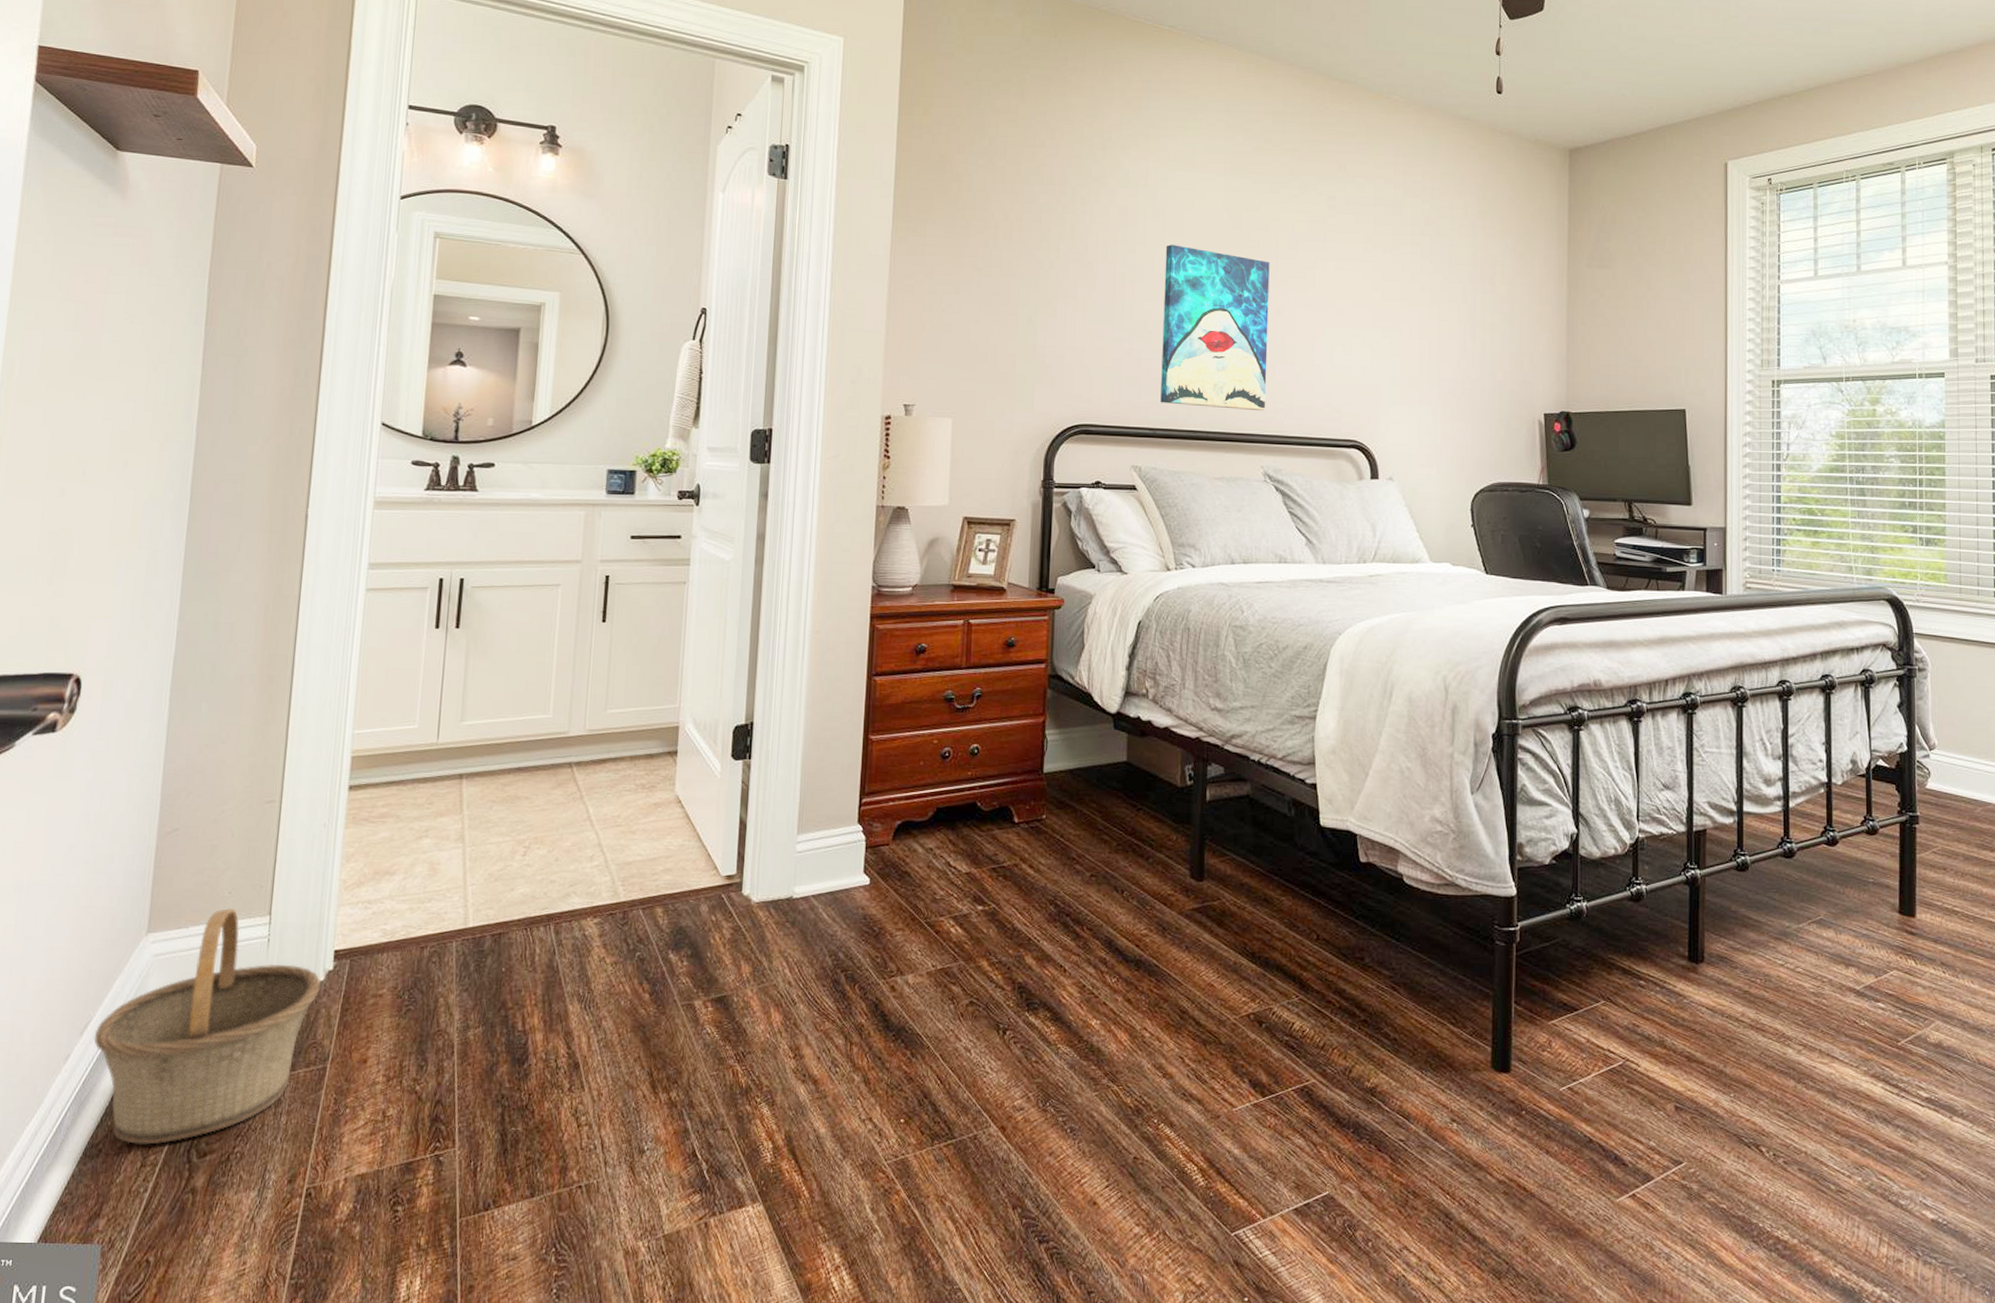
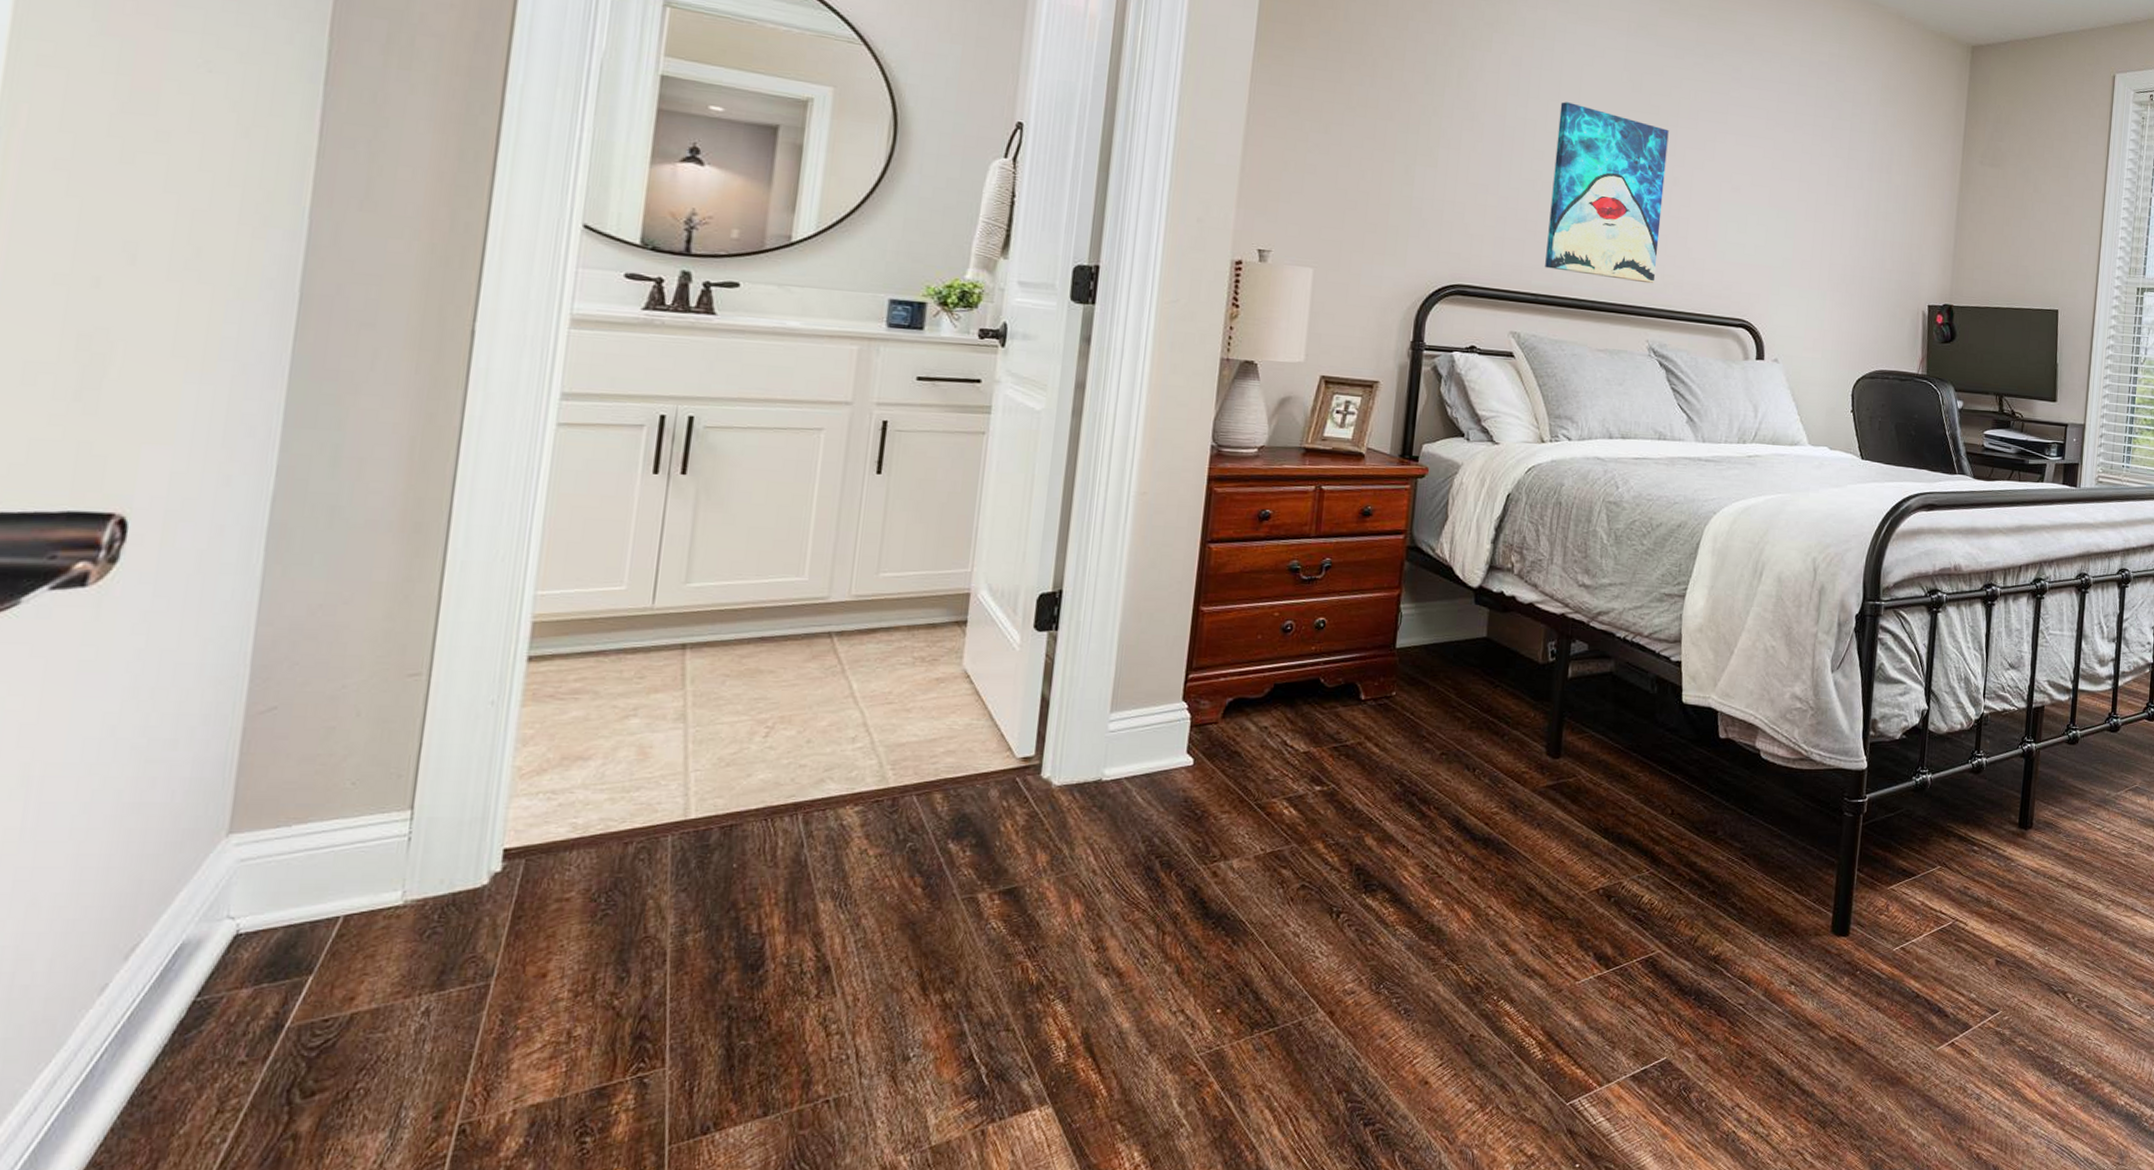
basket: present [93,908,321,1145] -> none [145,802,484,1087]

